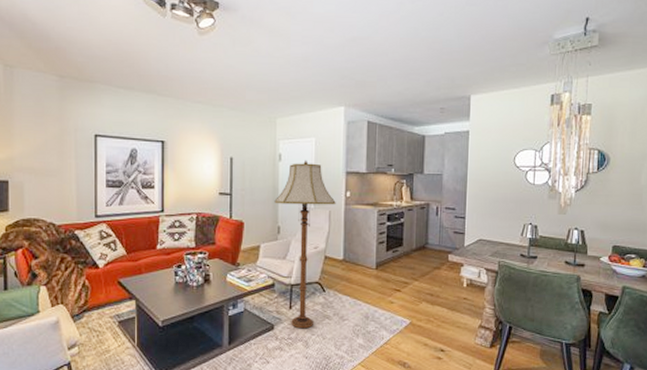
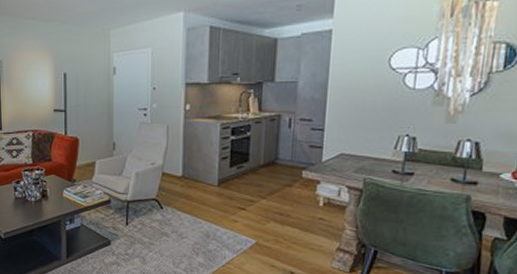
floor lamp: present [274,160,336,329] -> none [109,73,174,245]

